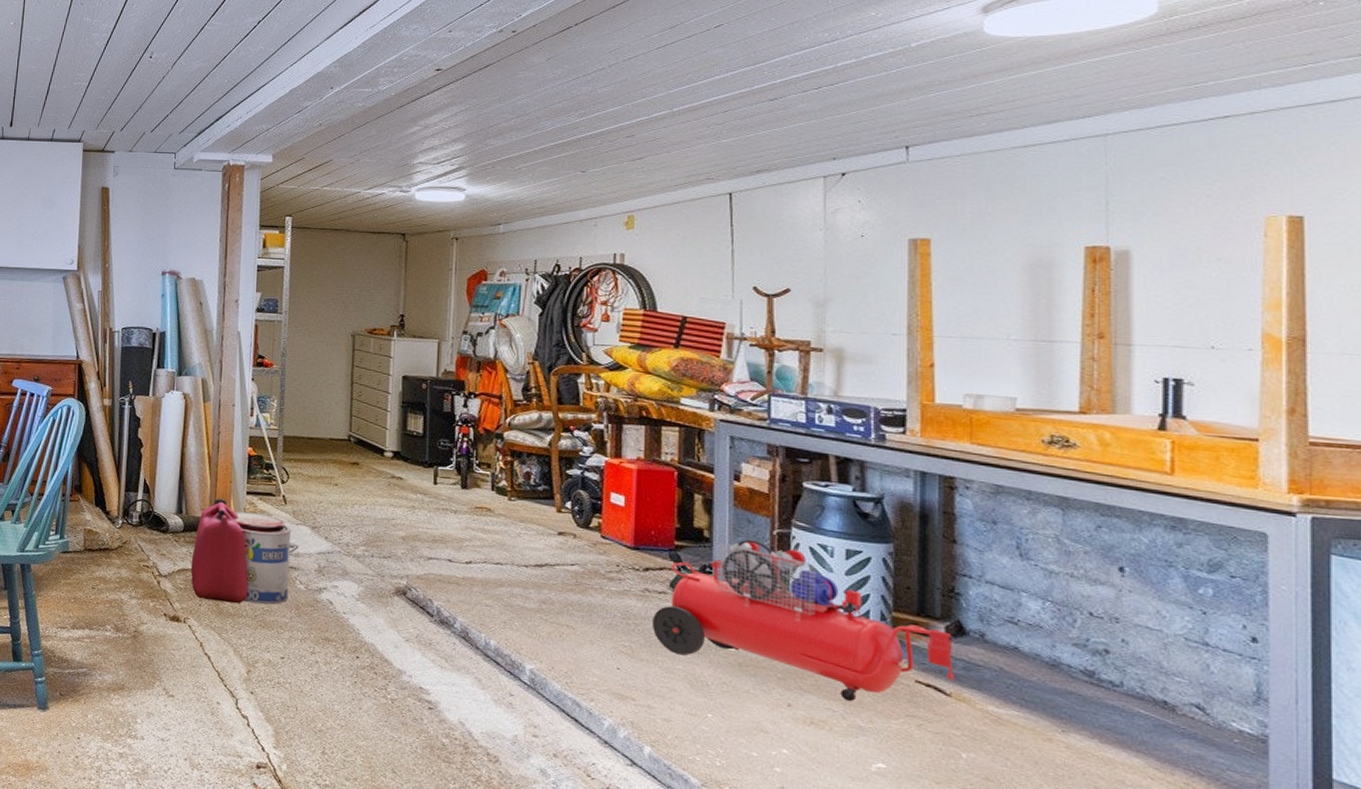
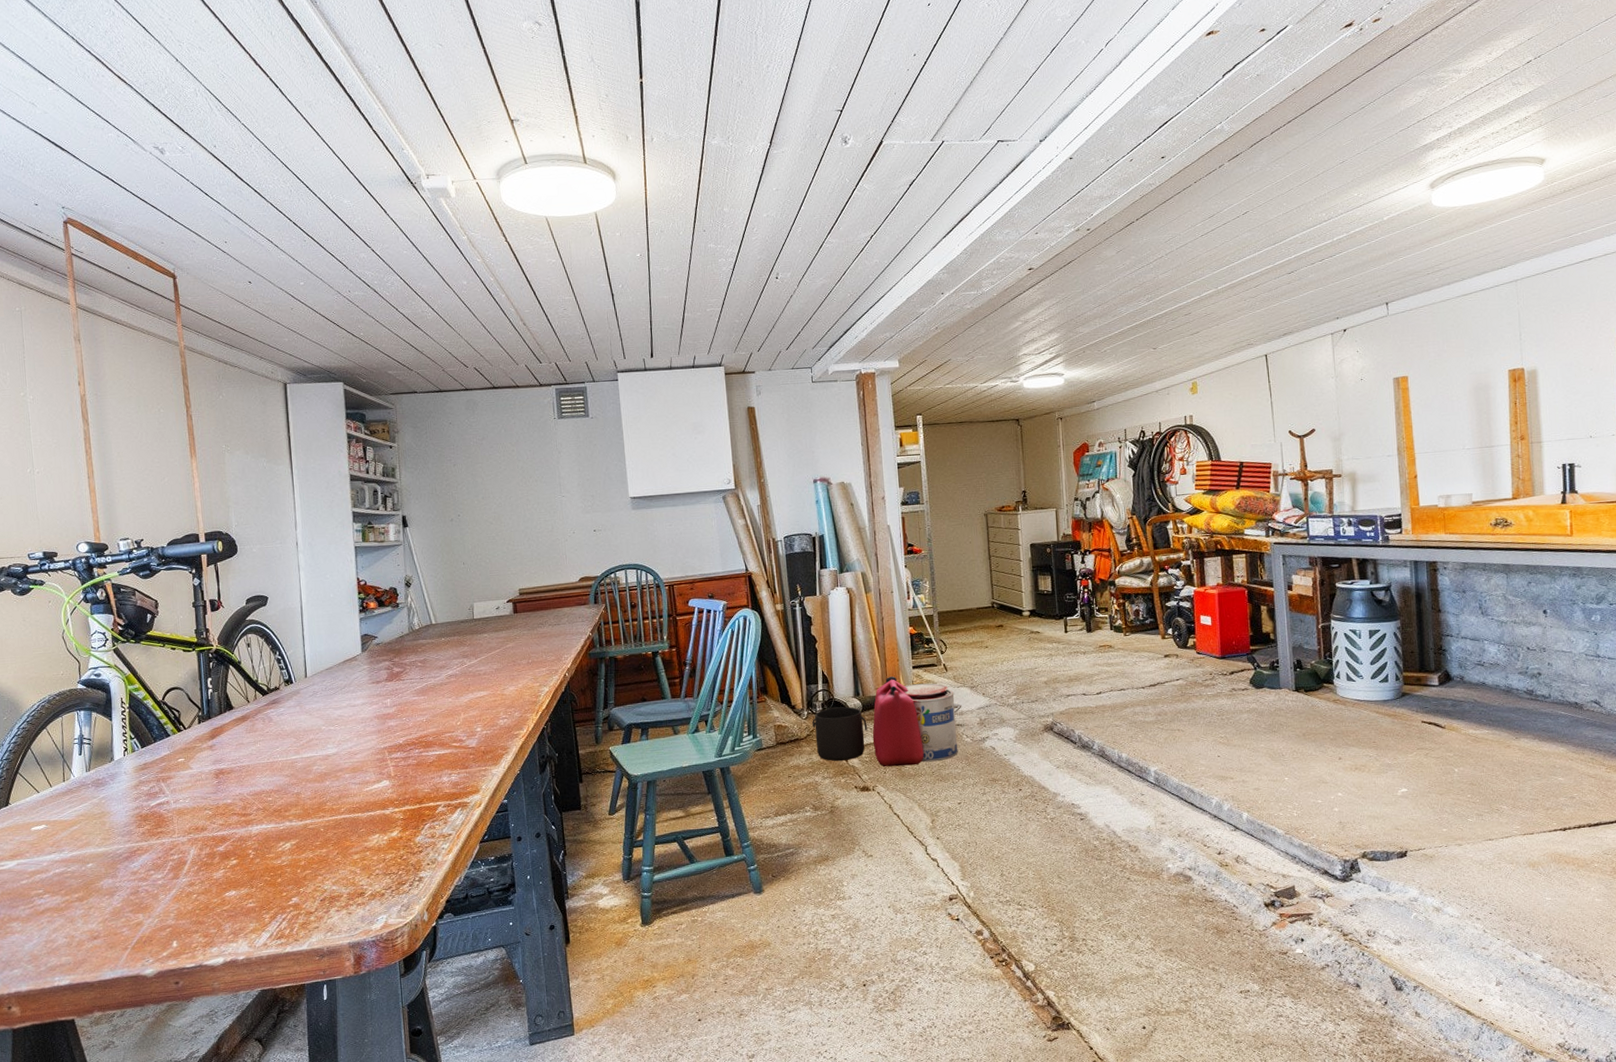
bucket: none [126,521,187,583] -> present [812,706,867,762]
air compressor: present [651,539,955,702] -> none [1239,635,1447,747]

